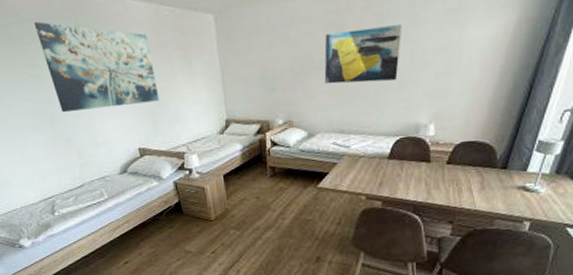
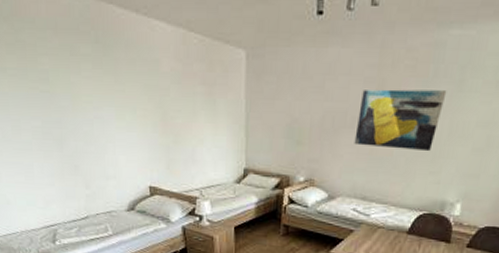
wall art: present [34,22,160,113] -> none [49,32,177,139]

